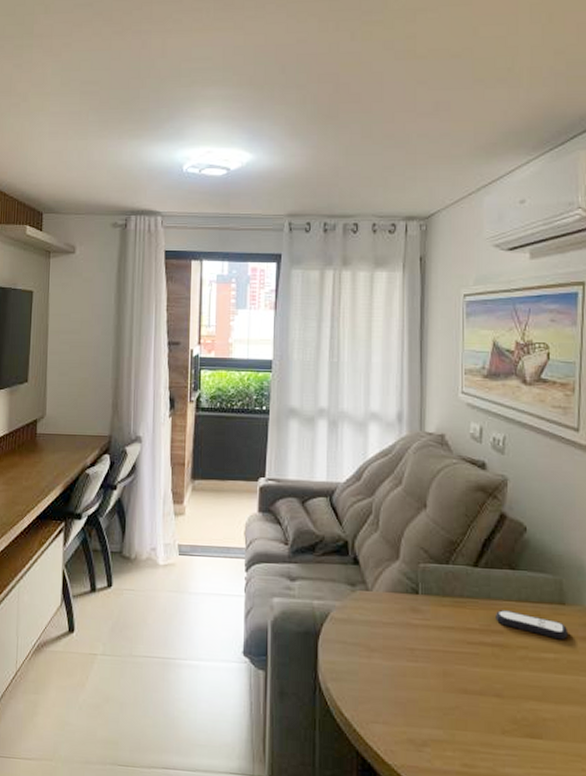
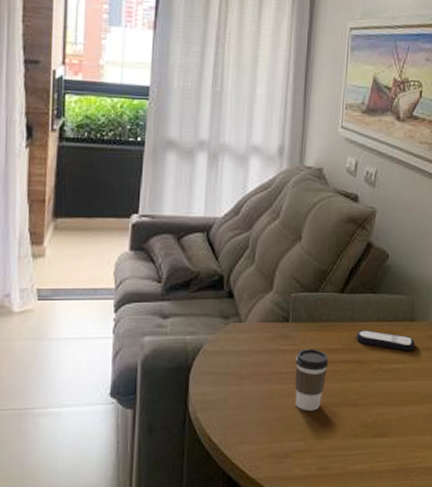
coffee cup: none [427,625,465,697] -> present [294,349,328,411]

